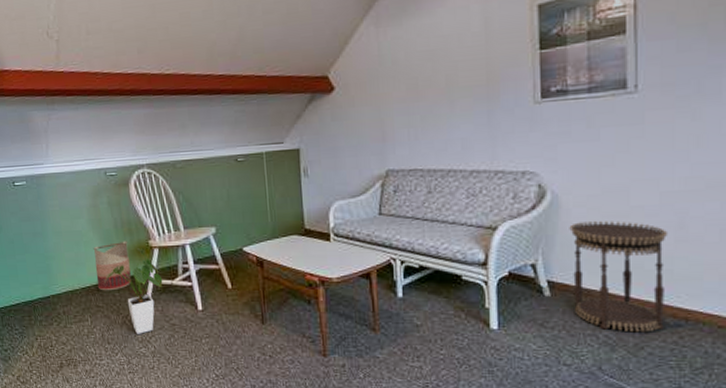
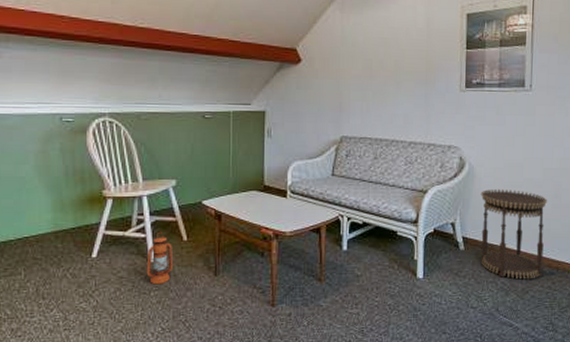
basket: present [93,240,131,291] -> none [37,189,78,242]
house plant: present [105,248,163,334] -> none [48,198,114,288]
lantern: none [195,279,221,332] -> present [146,231,174,285]

